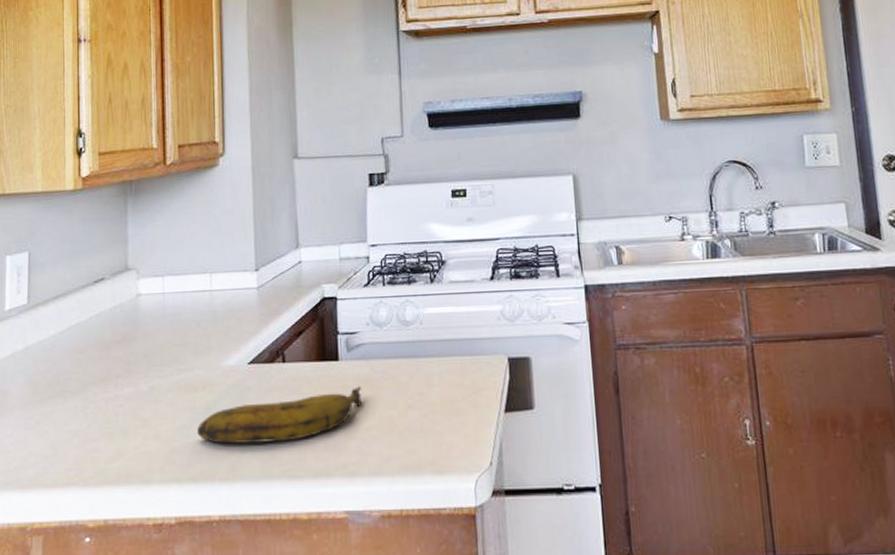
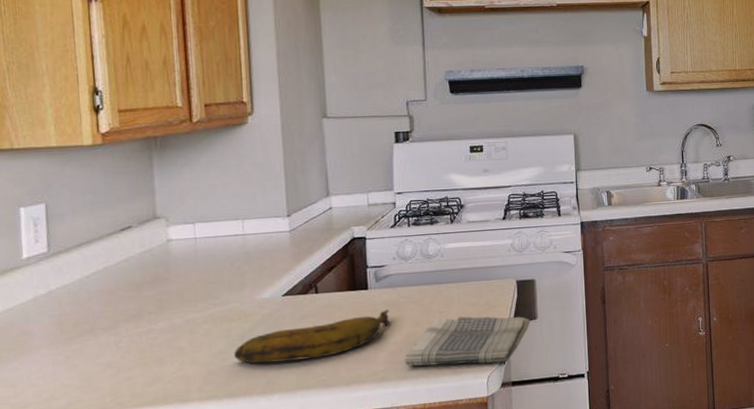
dish towel: none [379,400,526,463] -> present [405,316,531,366]

